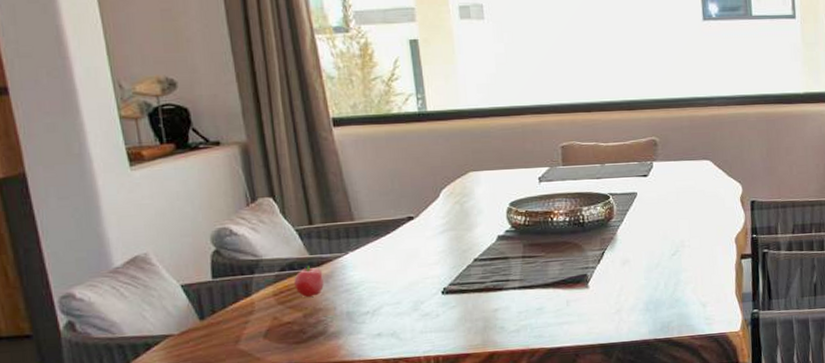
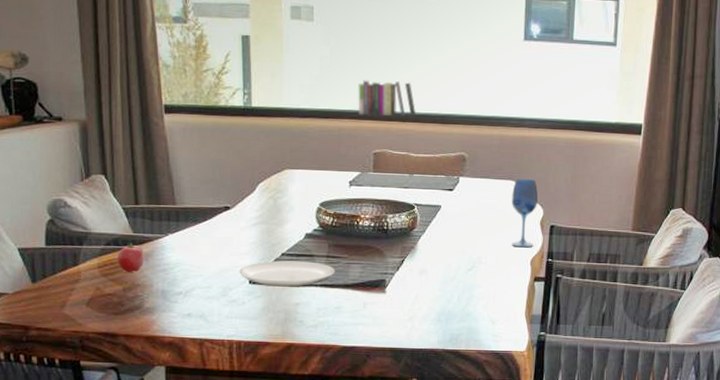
plate: none [429,264,533,295] -> present [239,260,335,287]
books: none [538,71,602,110] -> present [358,80,417,117]
wineglass: none [708,157,736,227] -> present [511,179,538,248]

